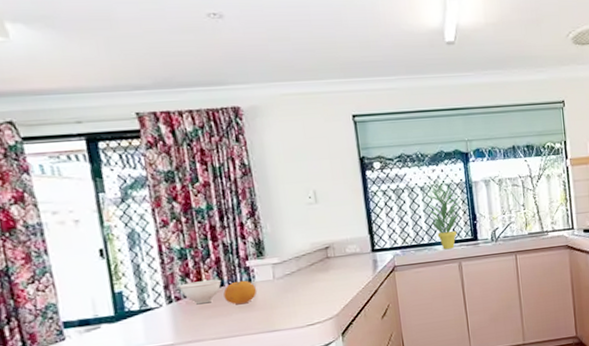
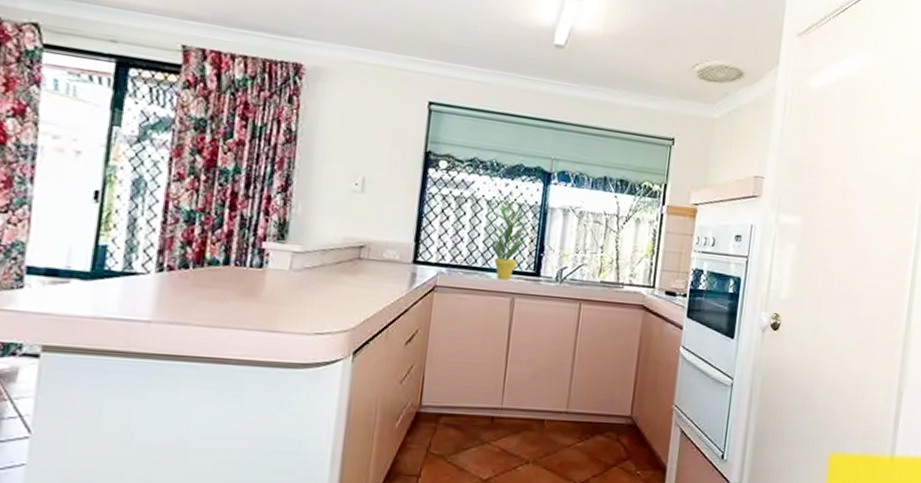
bowl: present [180,279,222,305] -> none [176,252,228,282]
fruit: present [223,280,256,305] -> none [225,262,266,292]

